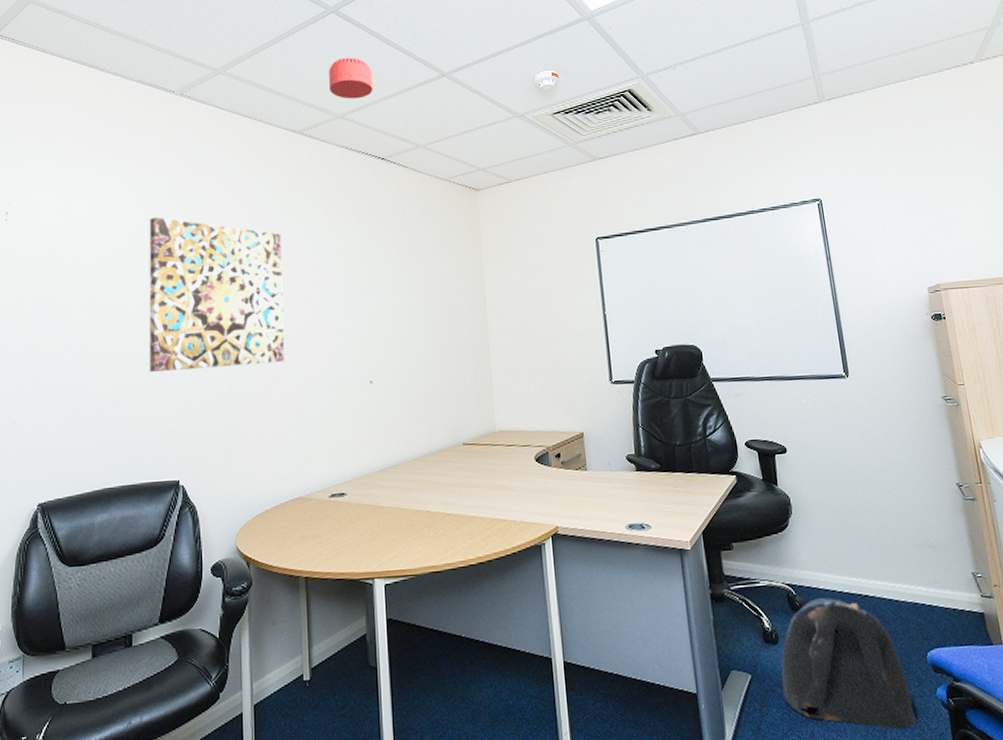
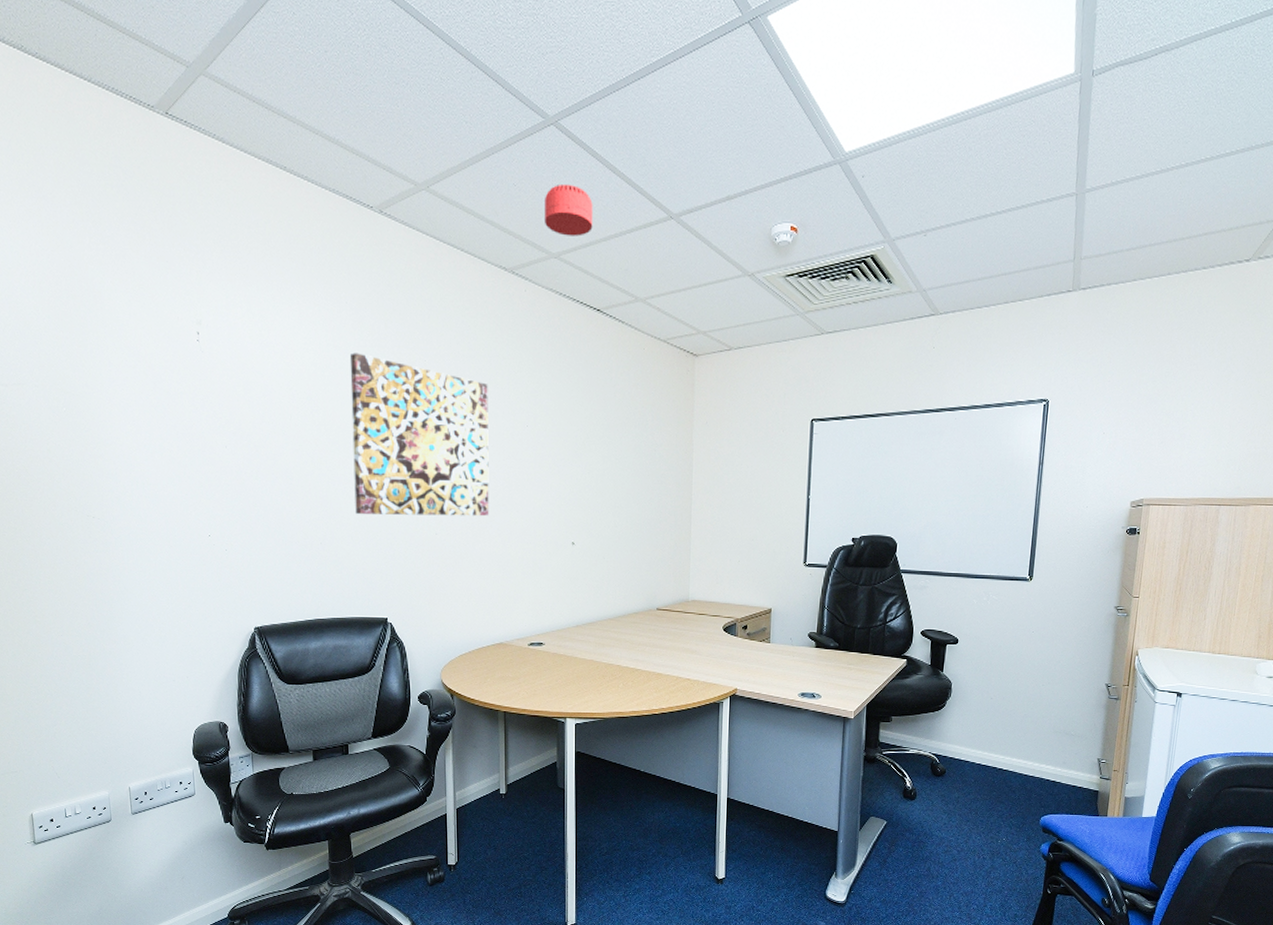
backpack: present [781,598,916,730] -> none [911,768,1019,872]

